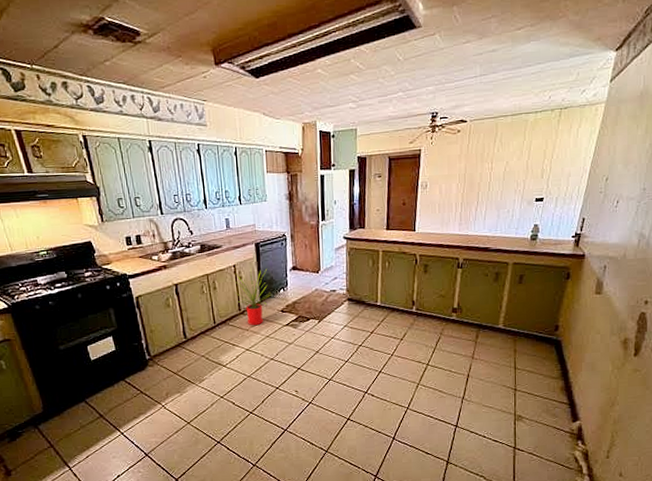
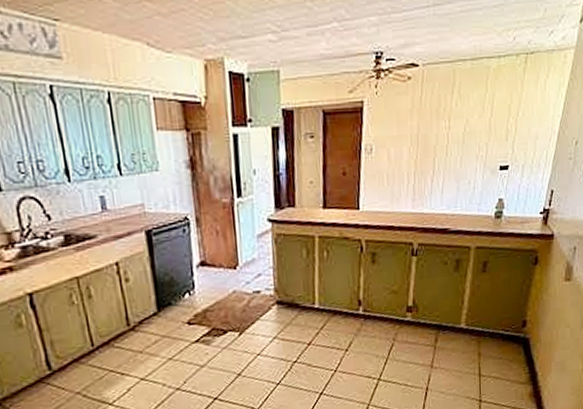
house plant: present [232,267,272,326] -> none [115,264,173,346]

